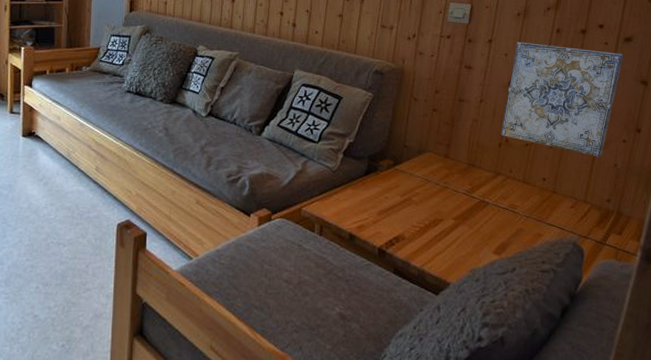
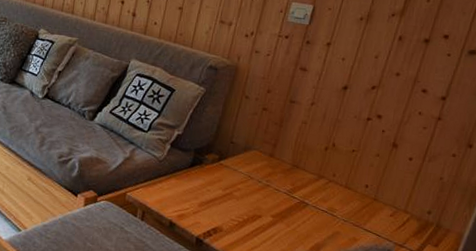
wall art: present [500,41,624,157] -> none [328,46,466,169]

